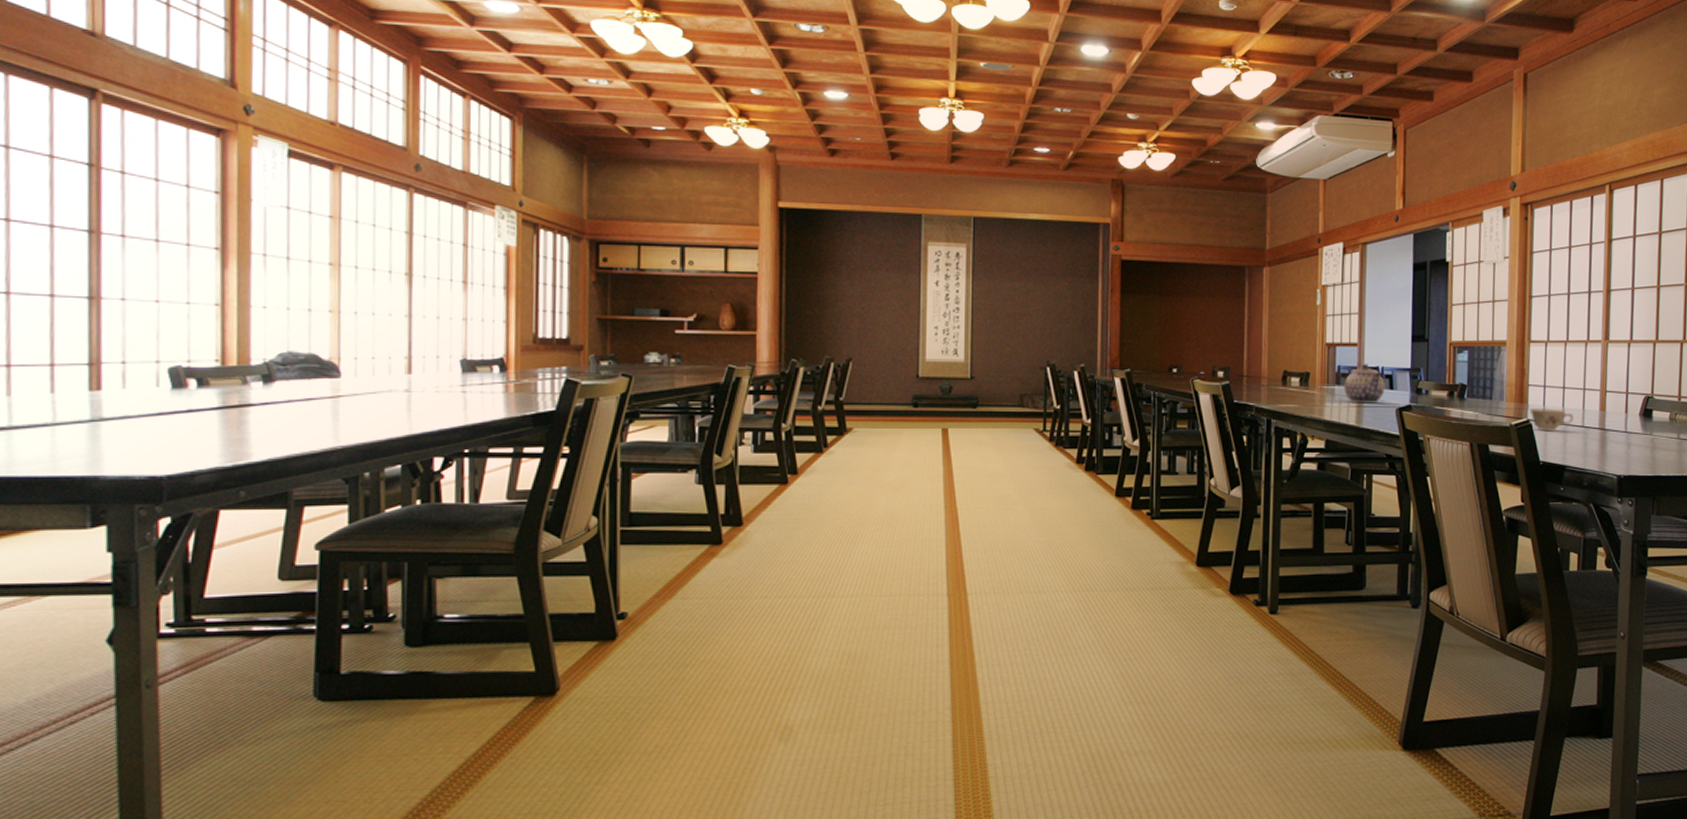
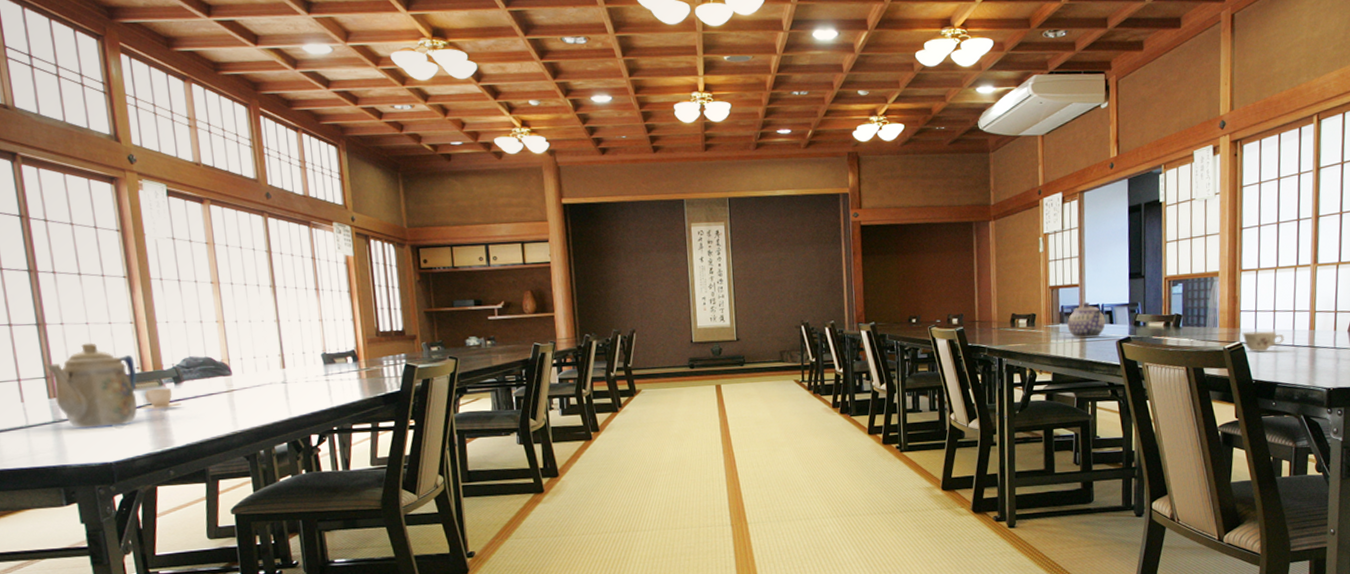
teapot: none [92,325,215,432] -> present [45,343,138,429]
teacup: none [213,387,268,414] -> present [140,388,181,410]

